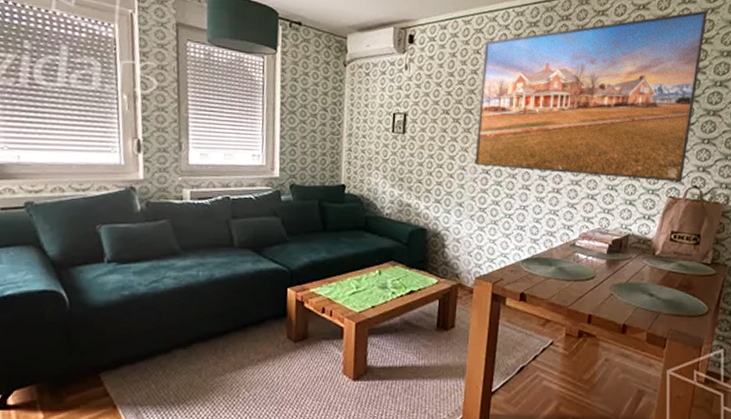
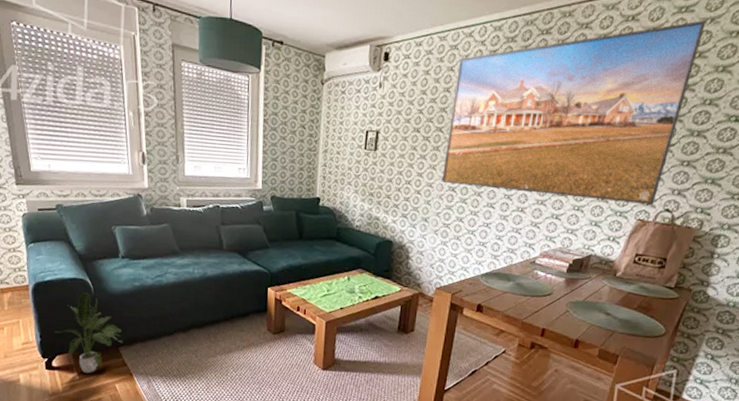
potted plant: none [14,307,104,411] -> present [55,292,122,374]

